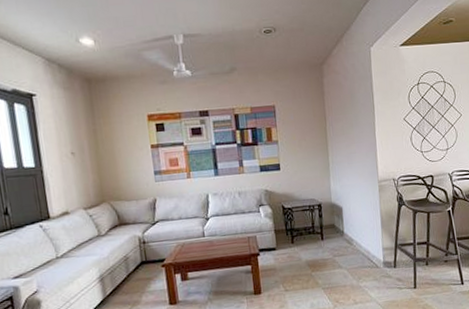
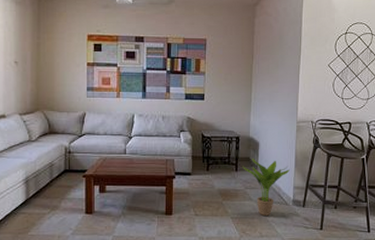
potted plant: none [328,224,377,283] -> present [242,158,290,217]

